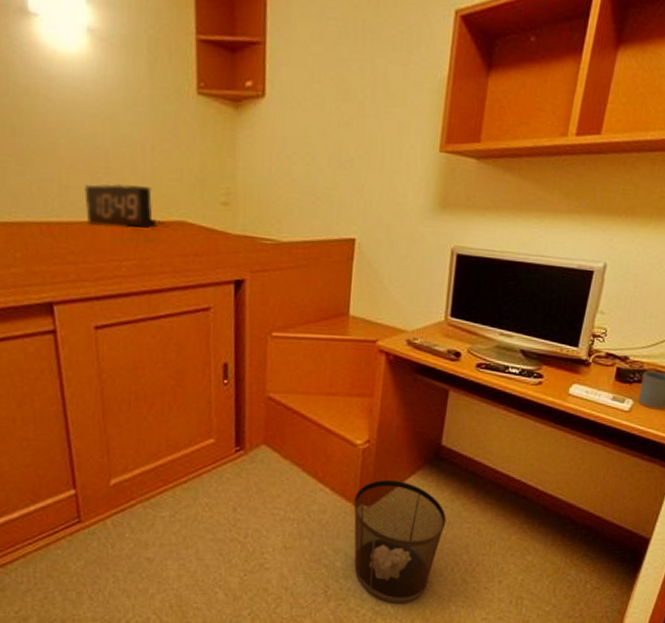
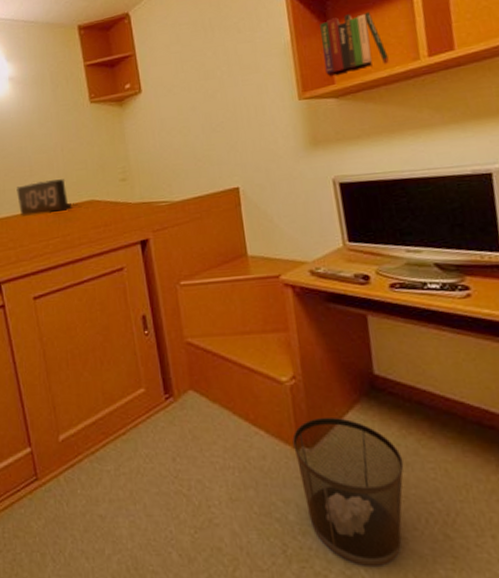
books: none [474,62,540,135] -> present [320,11,389,77]

